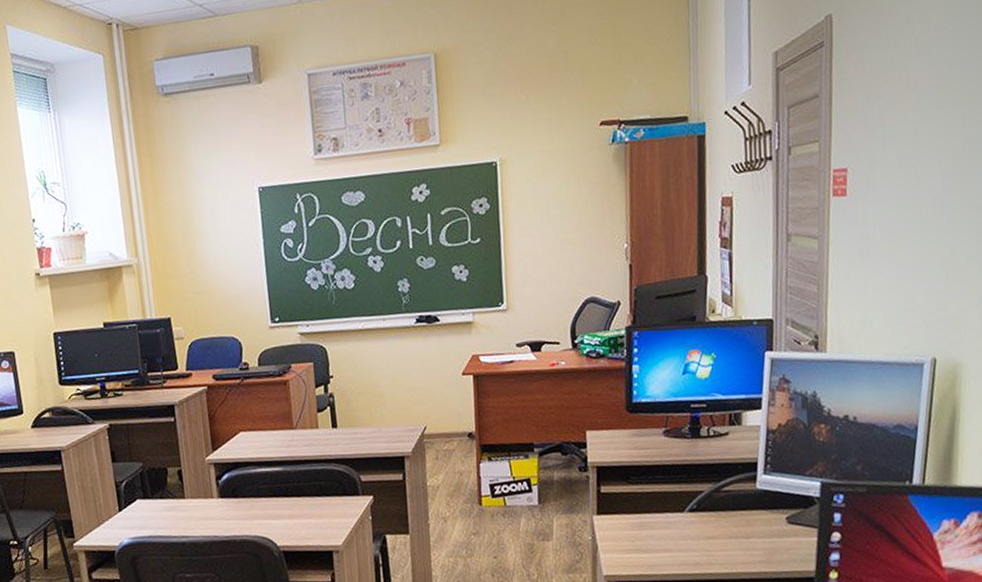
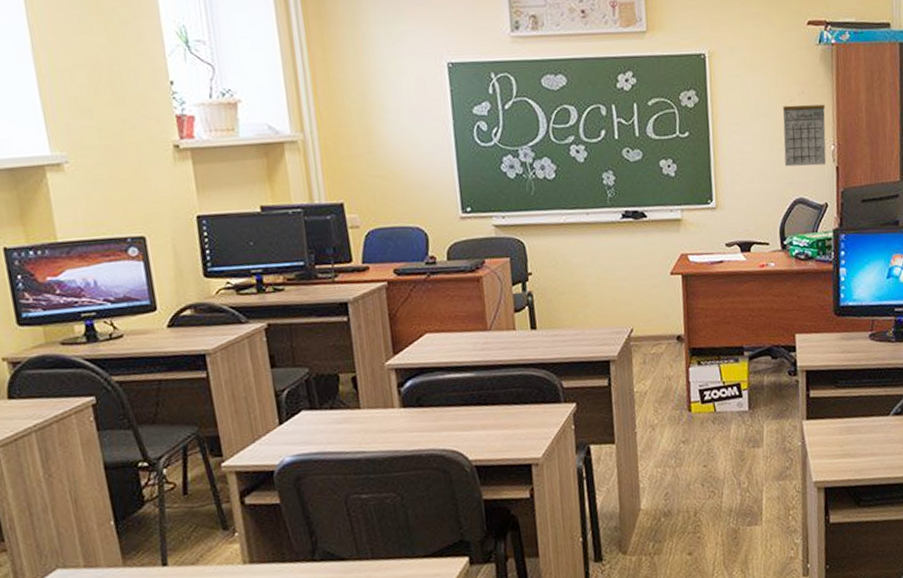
calendar: none [574,194,619,267] -> present [783,94,827,167]

